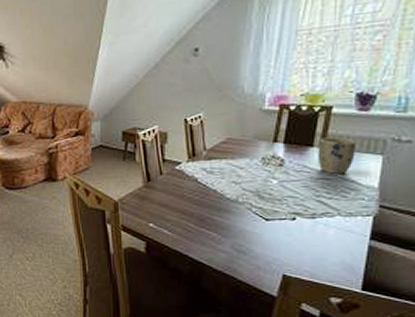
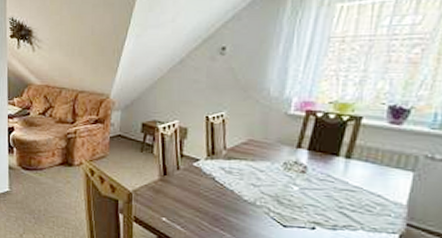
plant pot: present [317,137,356,175] -> none [342,148,385,188]

